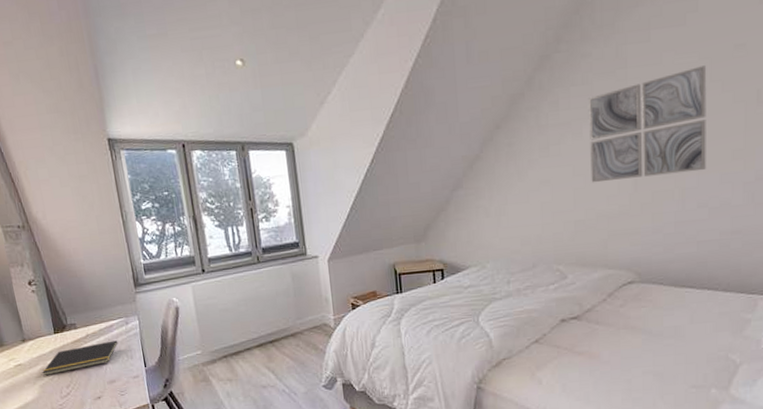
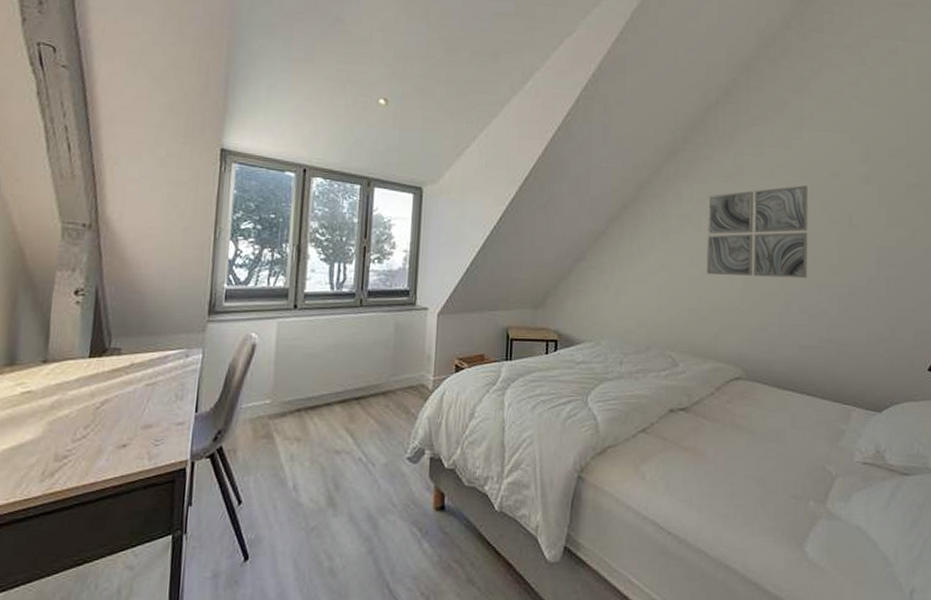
notepad: present [41,340,118,376] -> none [56,375,170,411]

